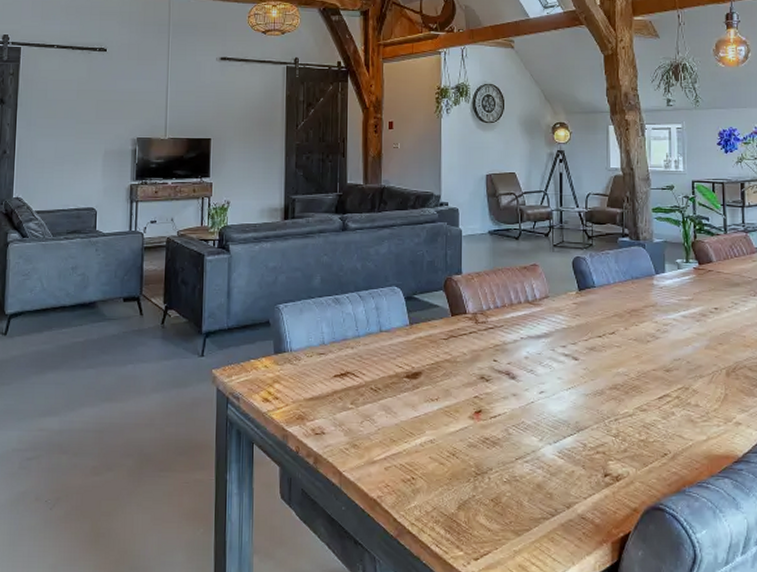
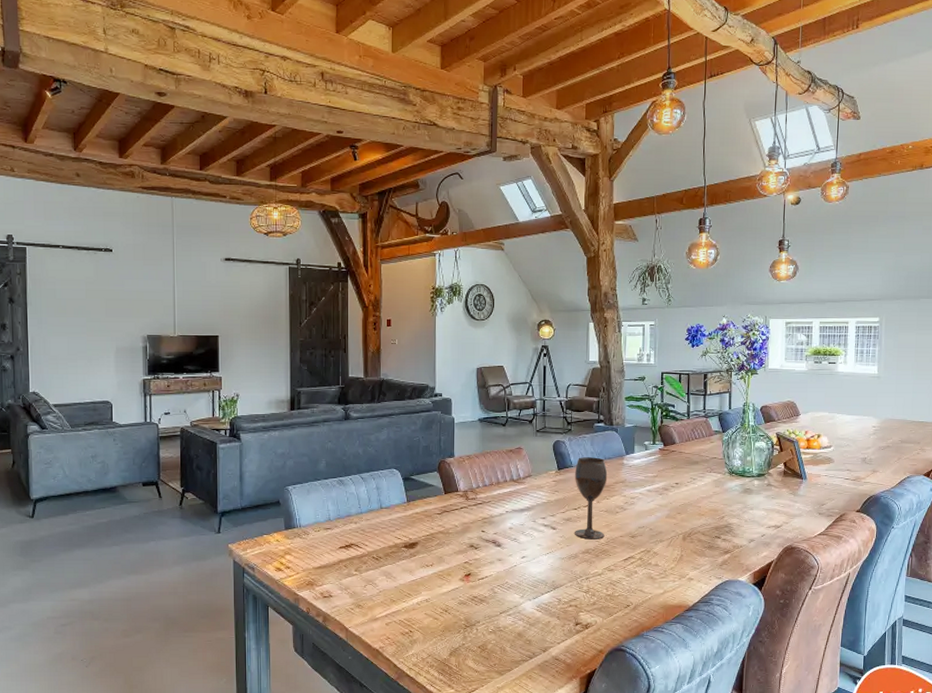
wine glass: none [597,276,636,373] -> present [574,457,608,540]

